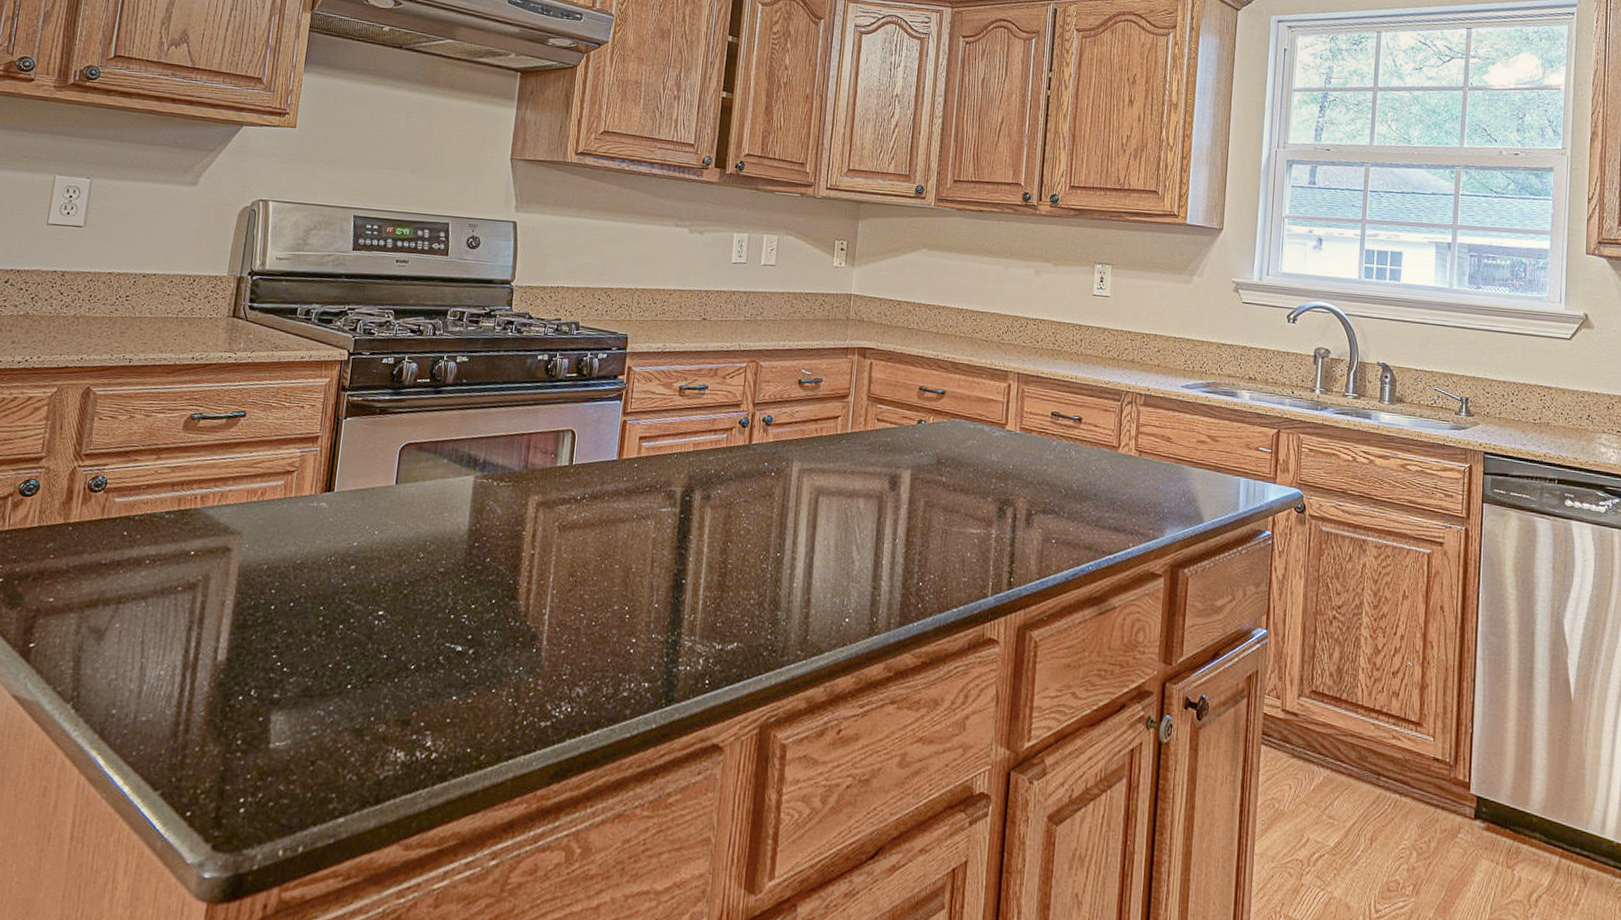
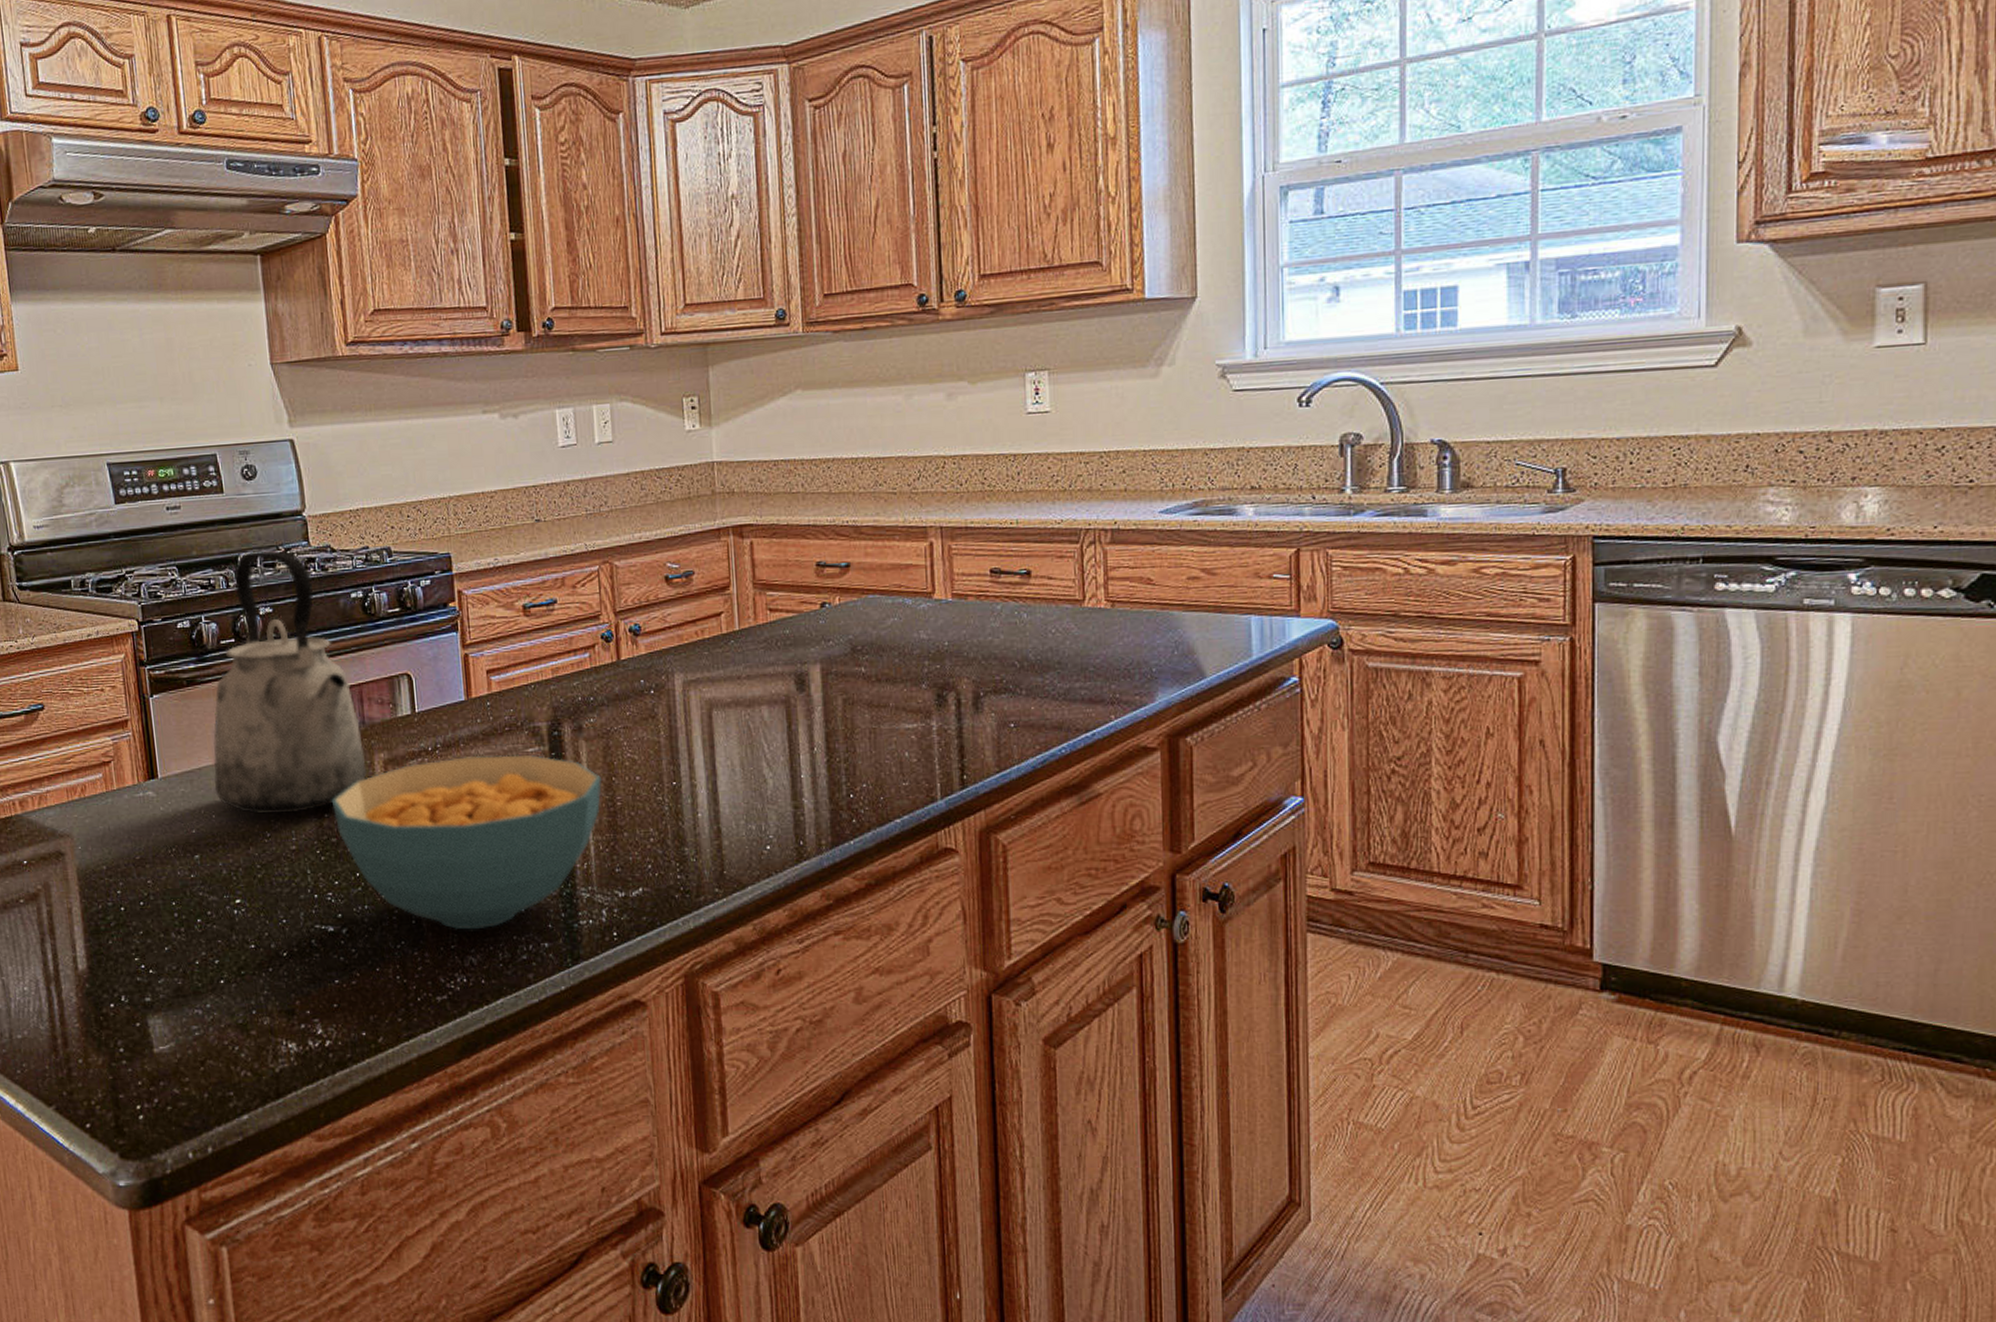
kettle: none [382,308,523,539] -> present [213,550,367,815]
cereal bowl: none [483,508,720,664] -> present [332,754,603,930]

